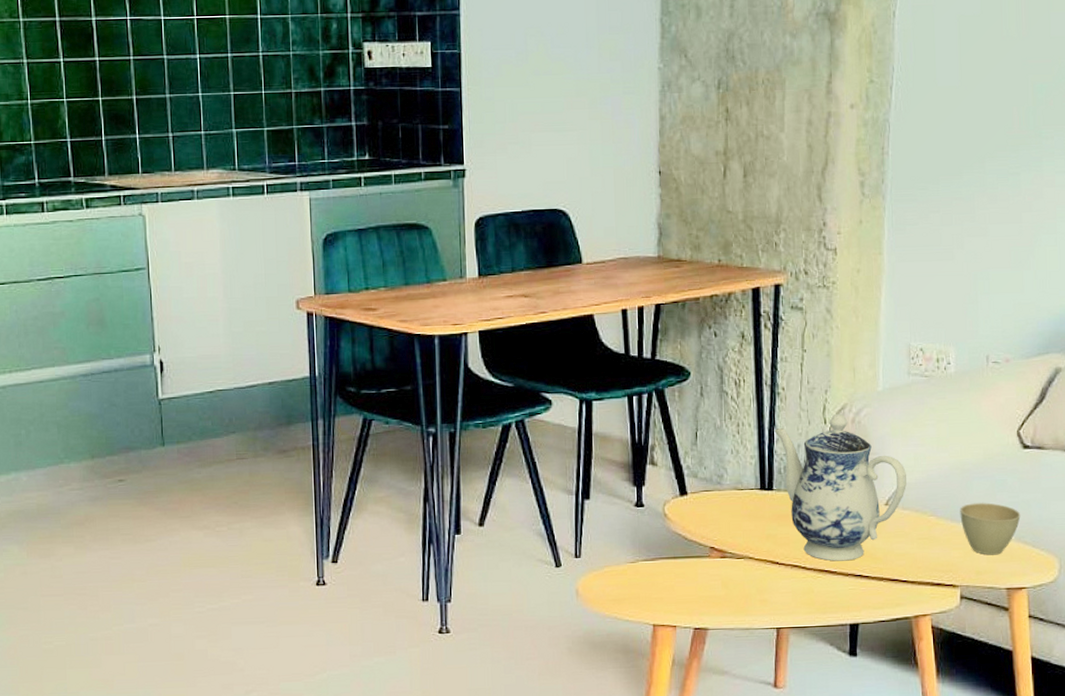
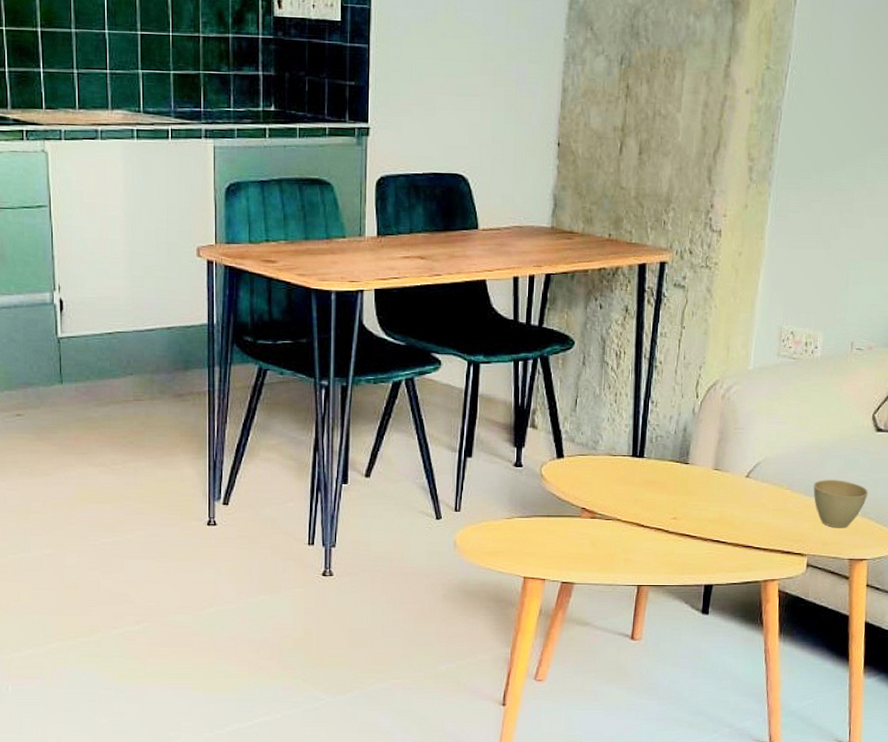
teapot: present [774,413,906,561] -> none [649,389,768,527]

